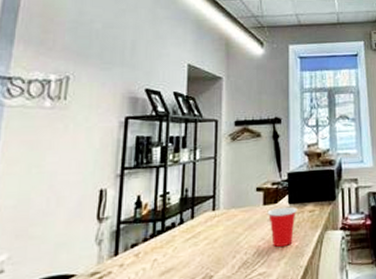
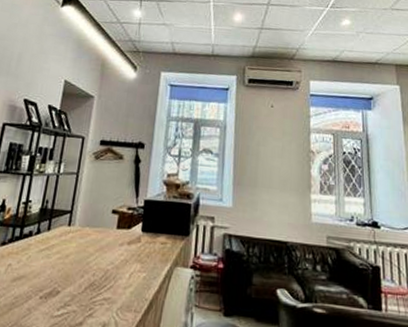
cup: present [267,206,298,247] -> none [119,233,150,275]

